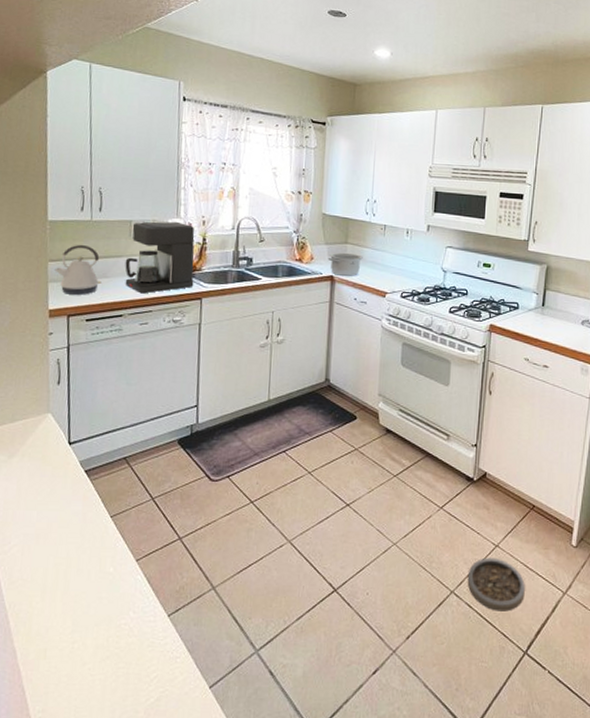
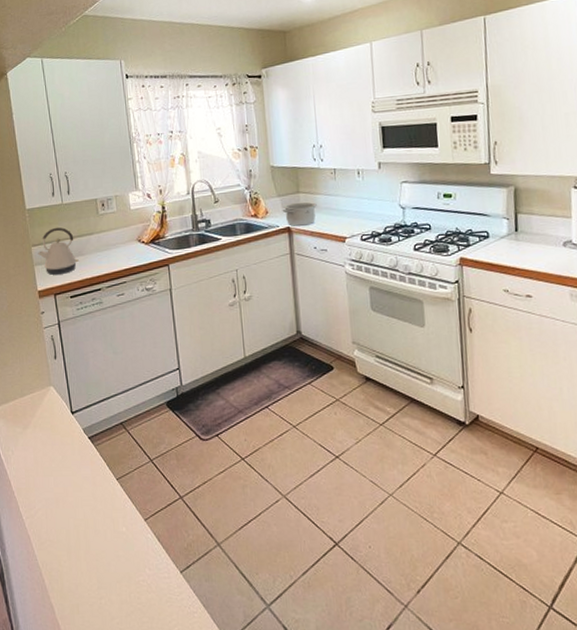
coffee maker: present [125,221,195,294] -> none [96,194,160,267]
pet bowl: present [467,557,525,612] -> none [473,505,541,563]

